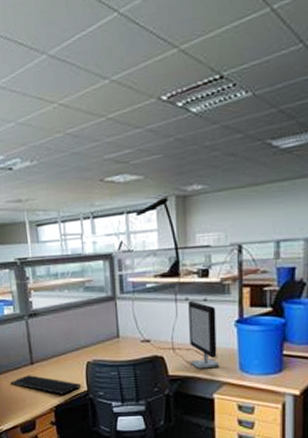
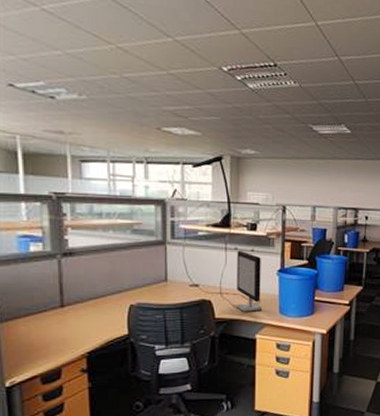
keyboard: present [10,375,82,395] -> none [31,319,122,340]

